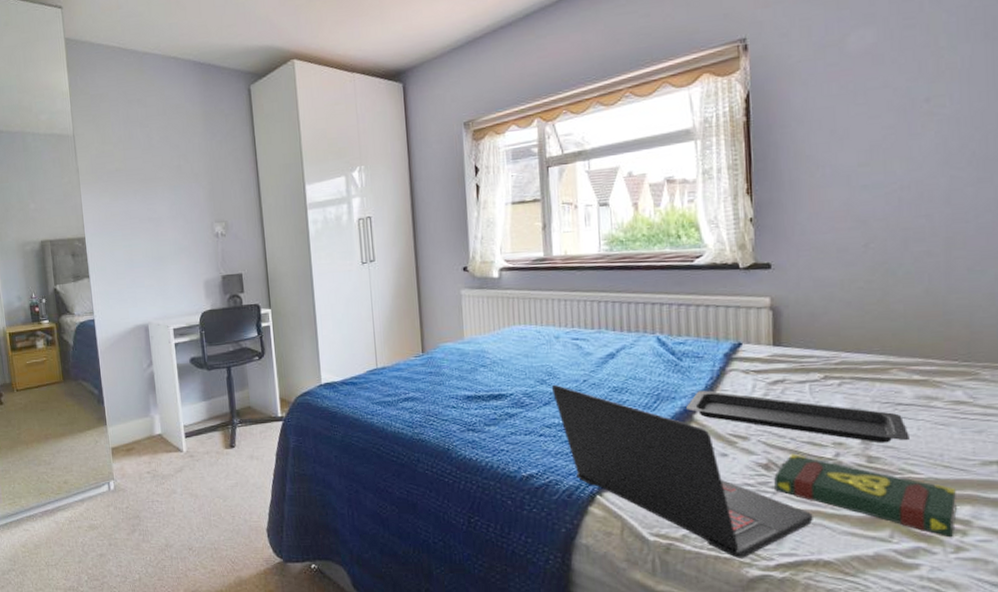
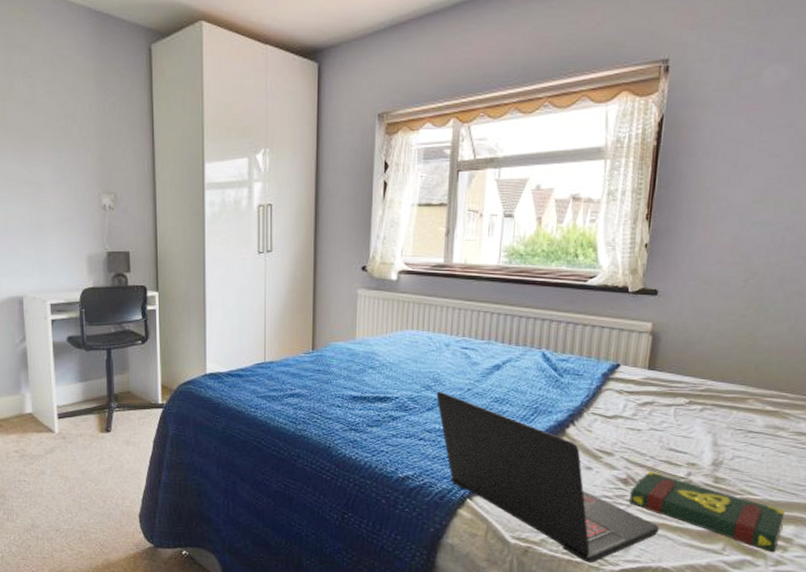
serving tray: present [686,390,910,443] -> none [561,407,754,466]

